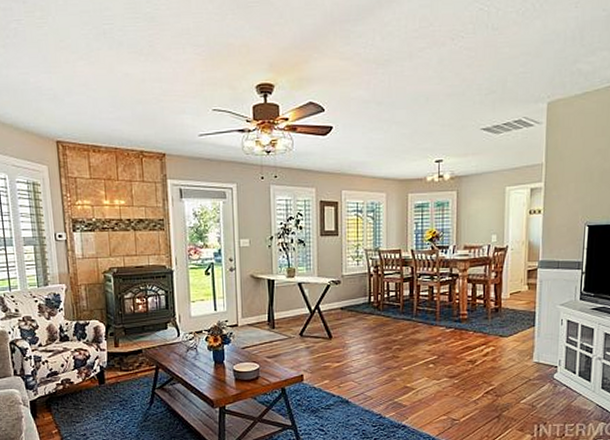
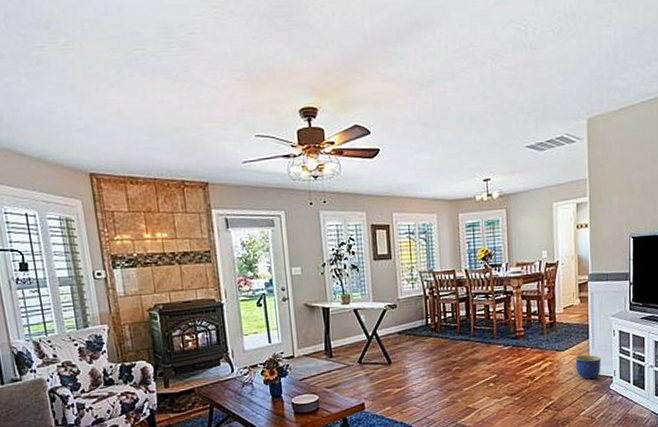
planter: none [519,342,547,367] -> present [575,354,601,379]

